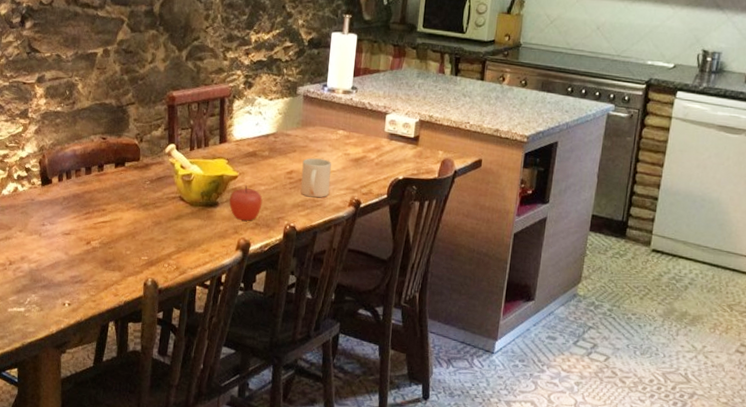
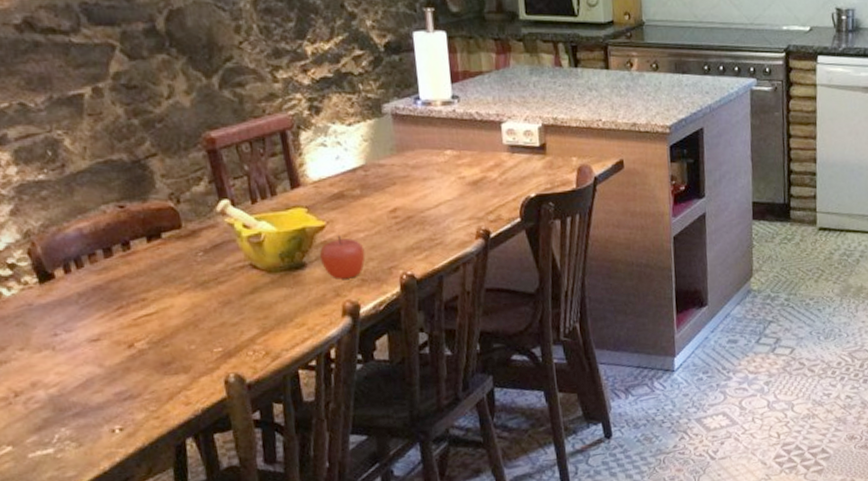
mug: present [300,158,331,198] -> none [407,187,450,237]

